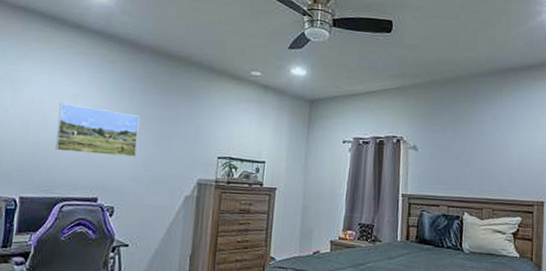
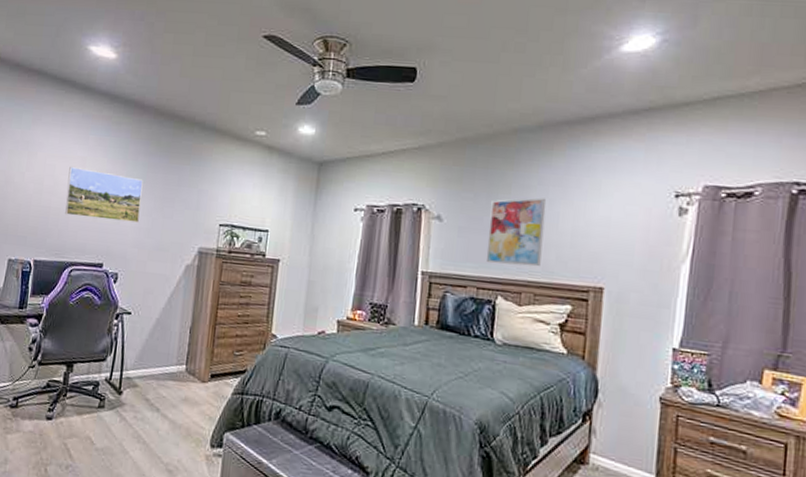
wall art: none [454,130,499,187] -> present [486,198,547,267]

